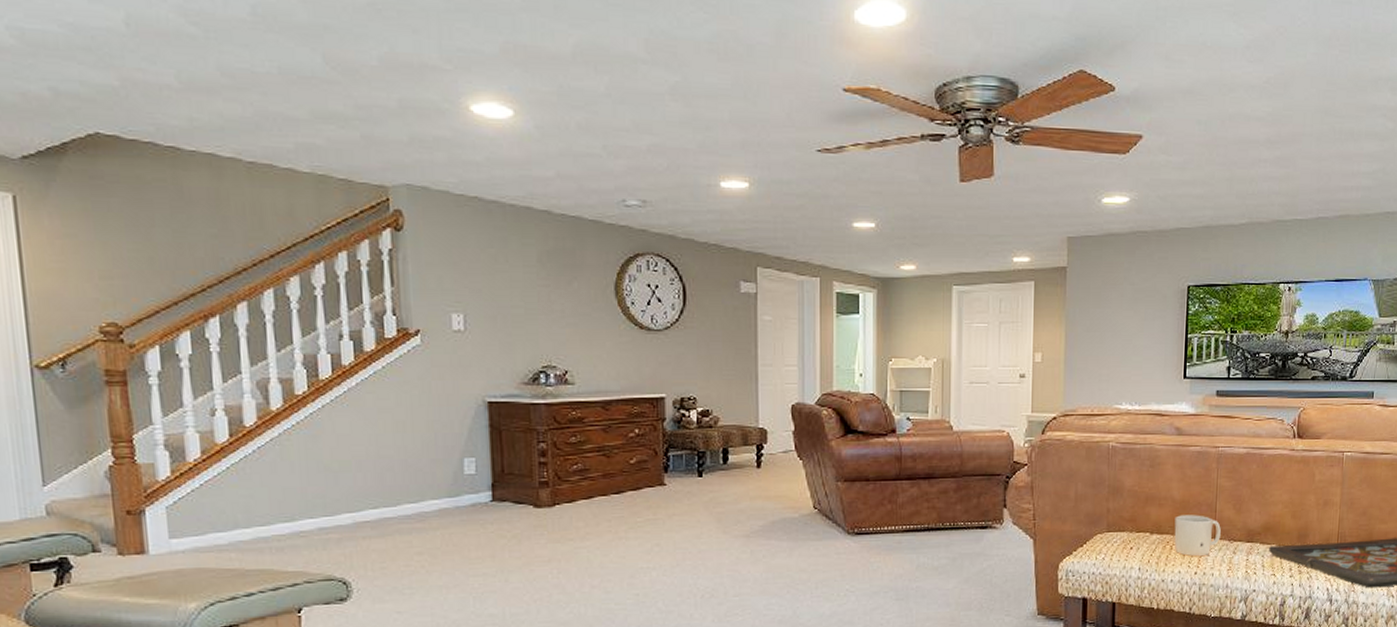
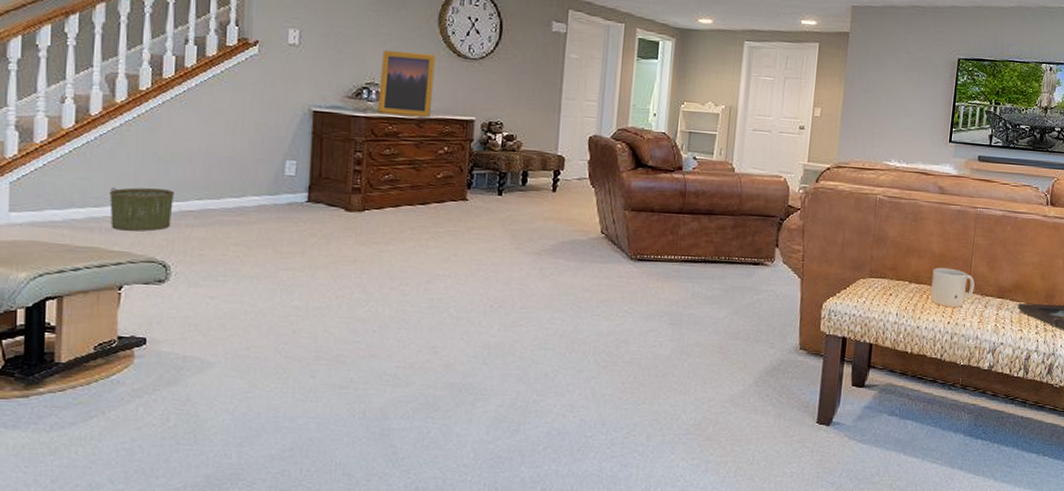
basket: none [275,500,347,550] -> present [108,187,174,232]
picture frame: none [557,329,617,400] -> present [377,50,435,118]

